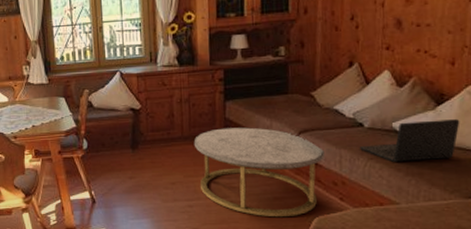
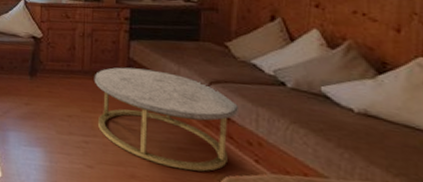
laptop: present [360,119,460,162] -> none [281,87,408,136]

